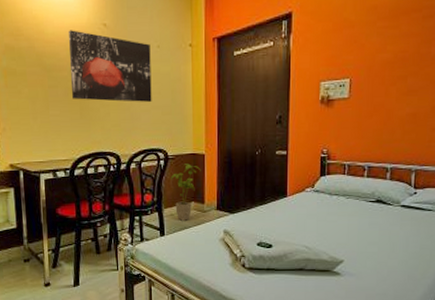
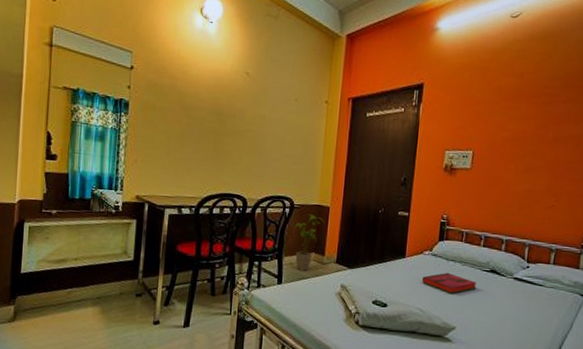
wall art: present [69,30,152,102] -> none [206,74,289,151]
hardback book: none [306,207,362,228] -> present [422,272,477,294]

